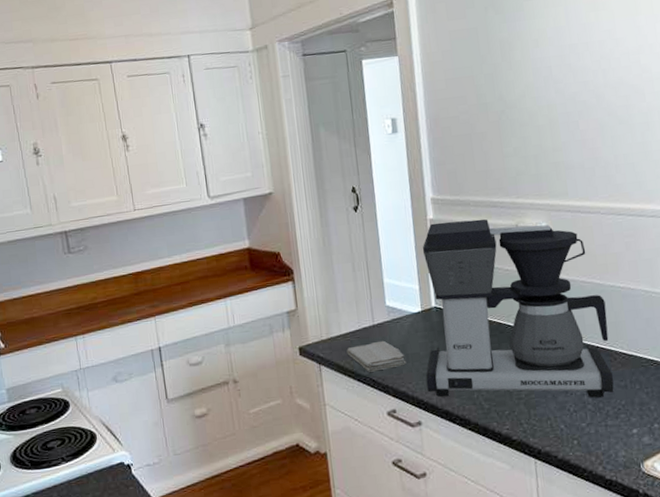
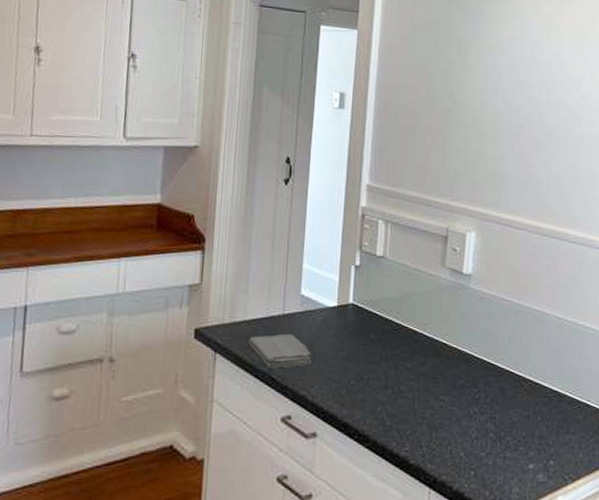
coffee maker: present [422,218,614,398] -> none [329,212,520,427]

